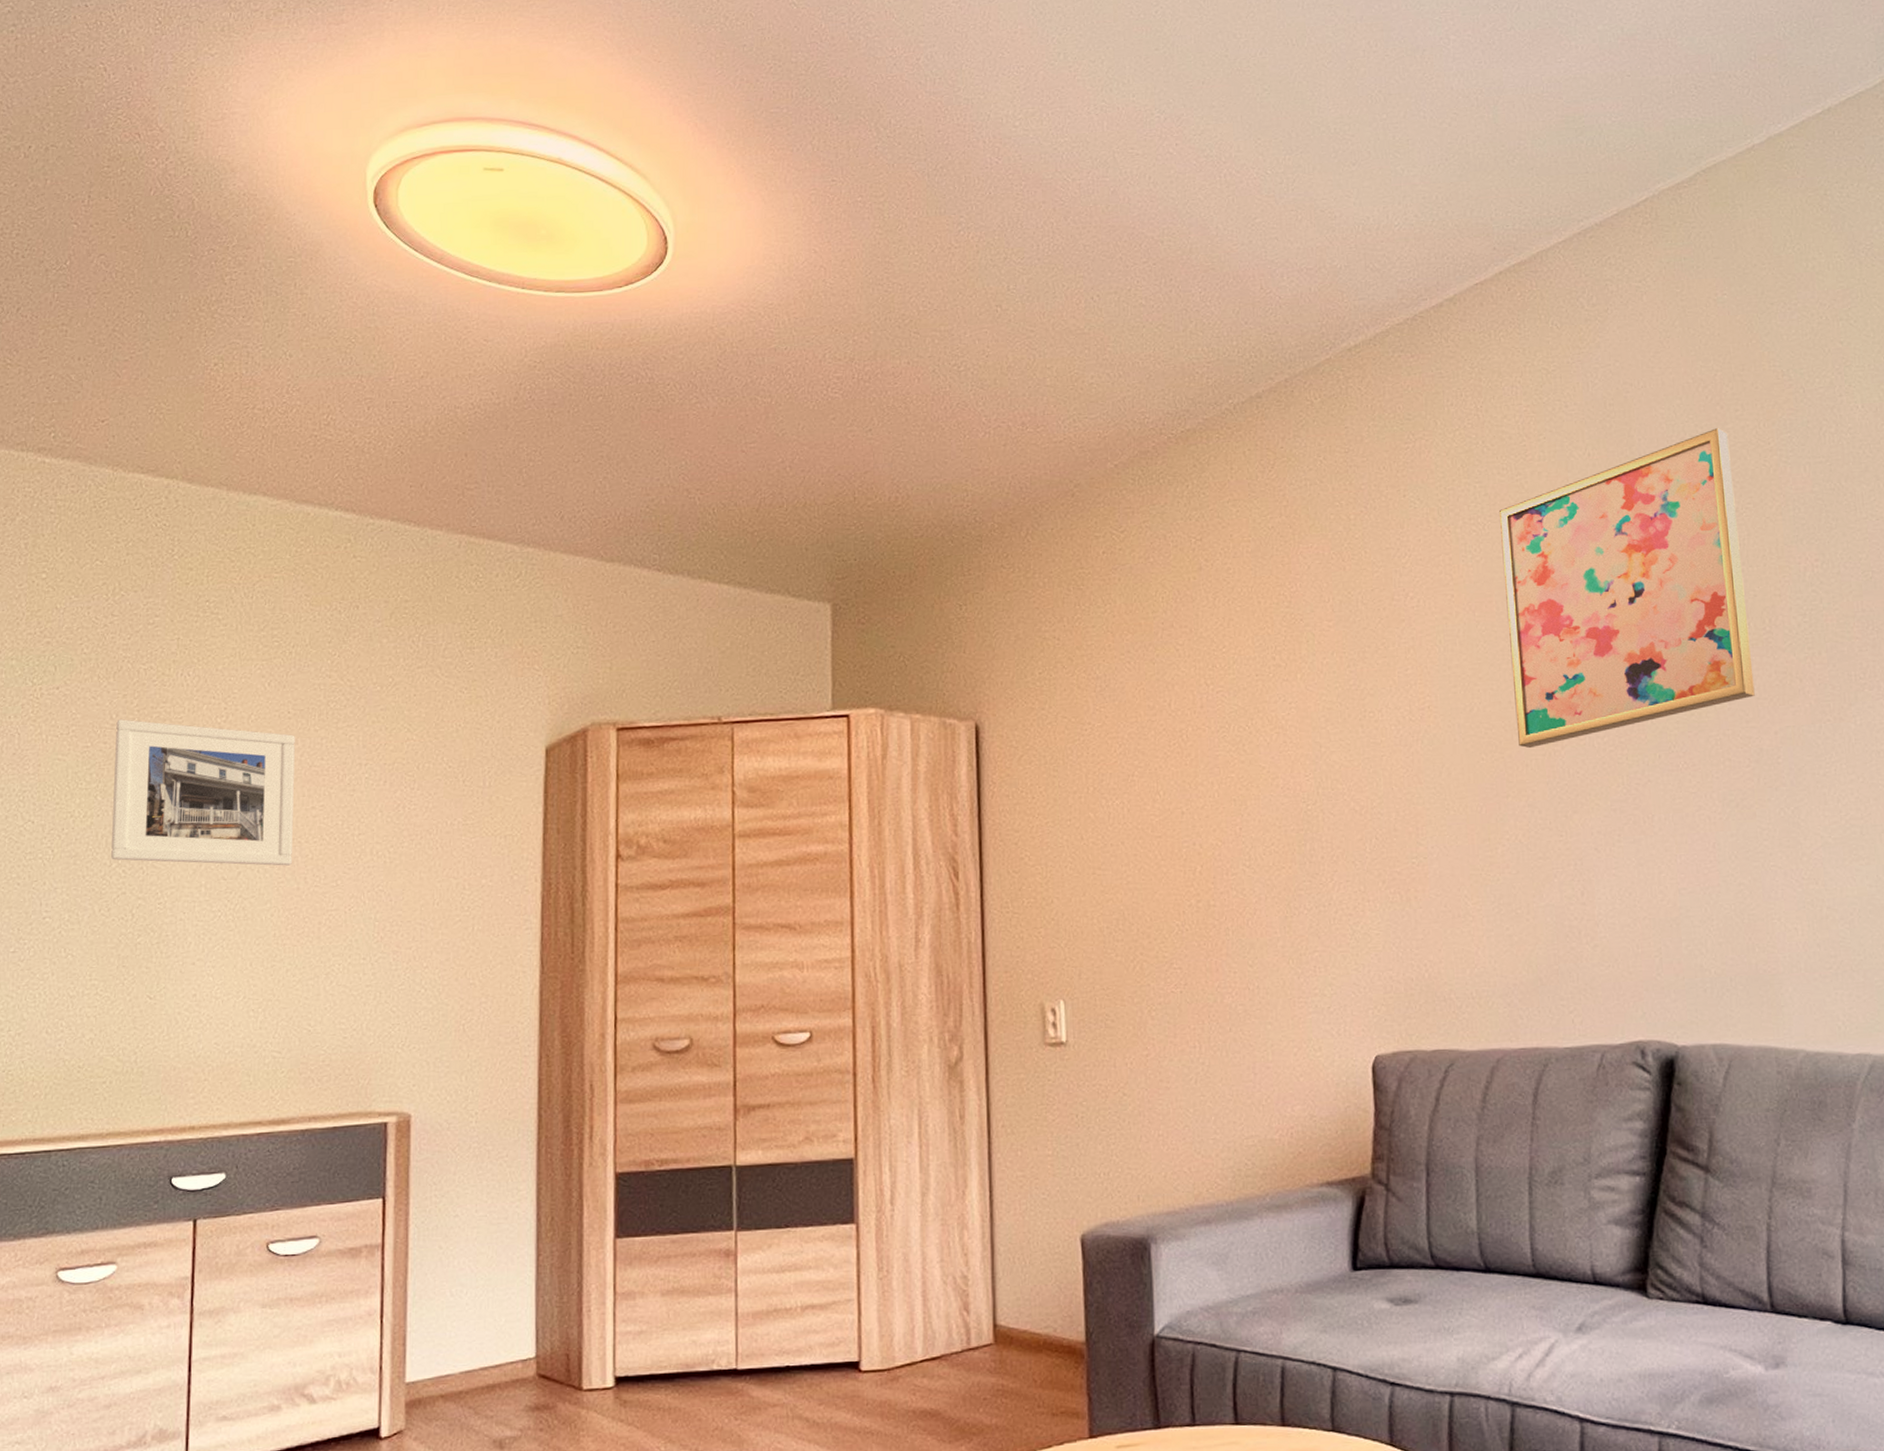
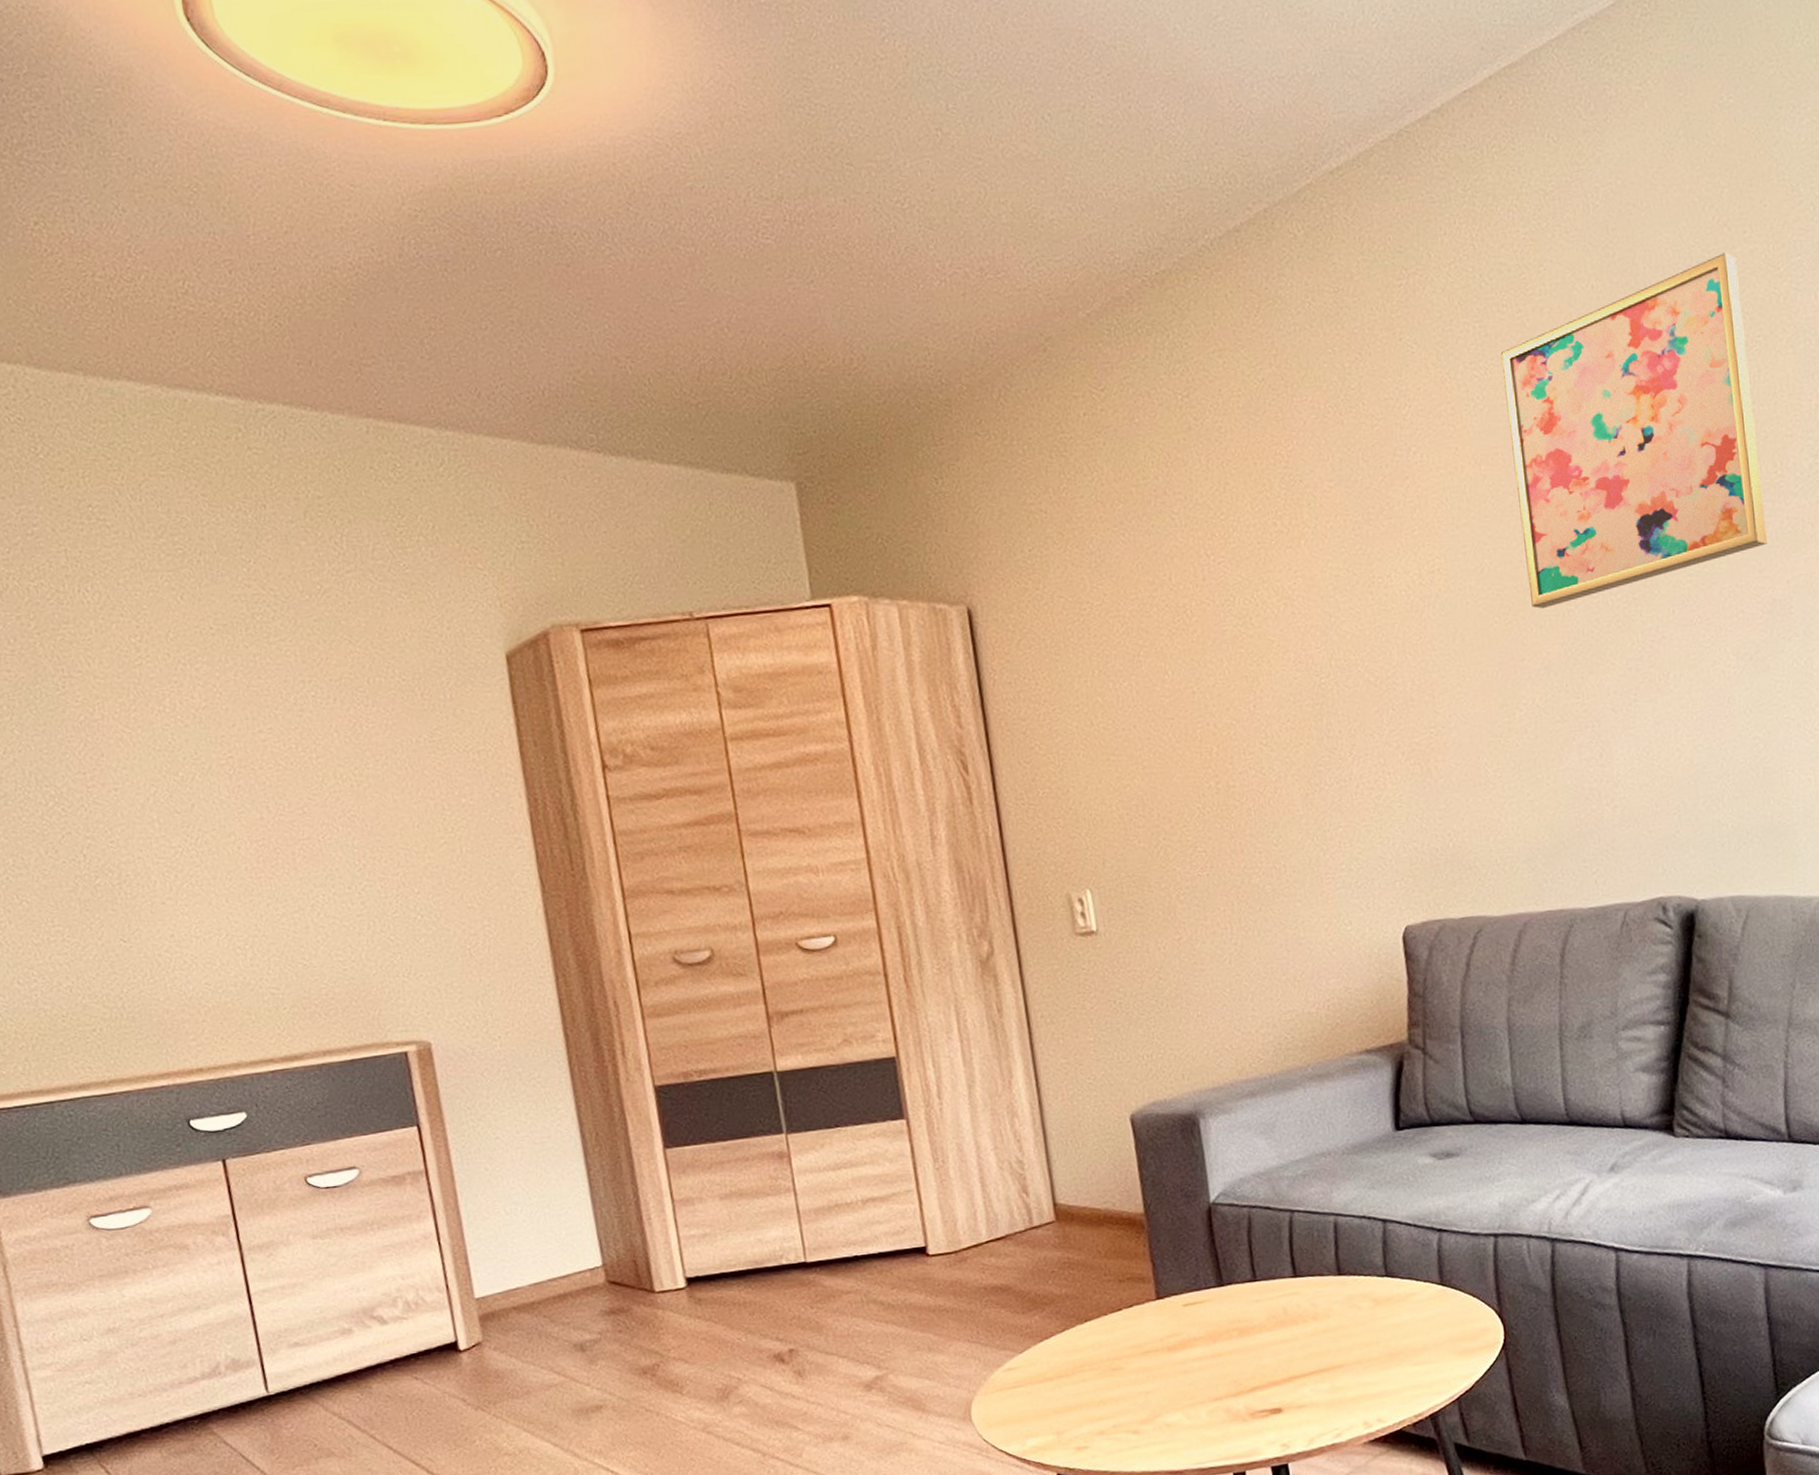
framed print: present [111,719,295,866] -> none [16,644,249,799]

